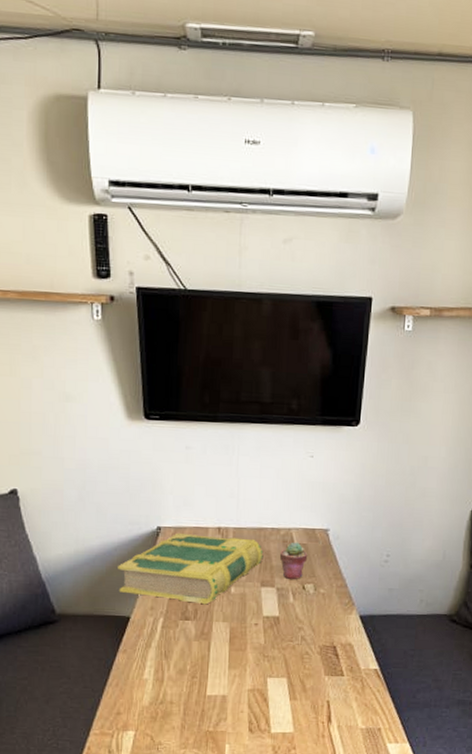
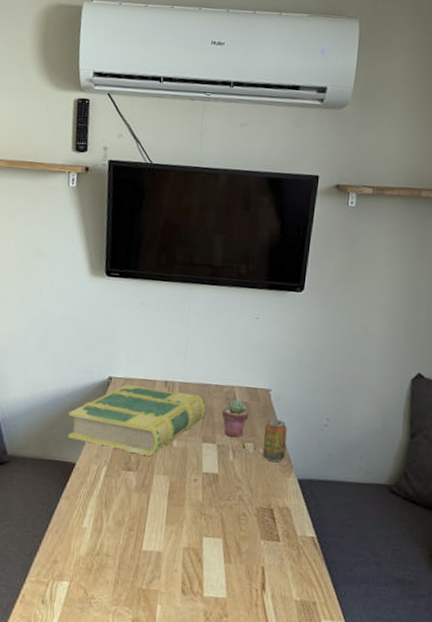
beverage can: none [323,559,347,601] -> present [263,419,287,462]

